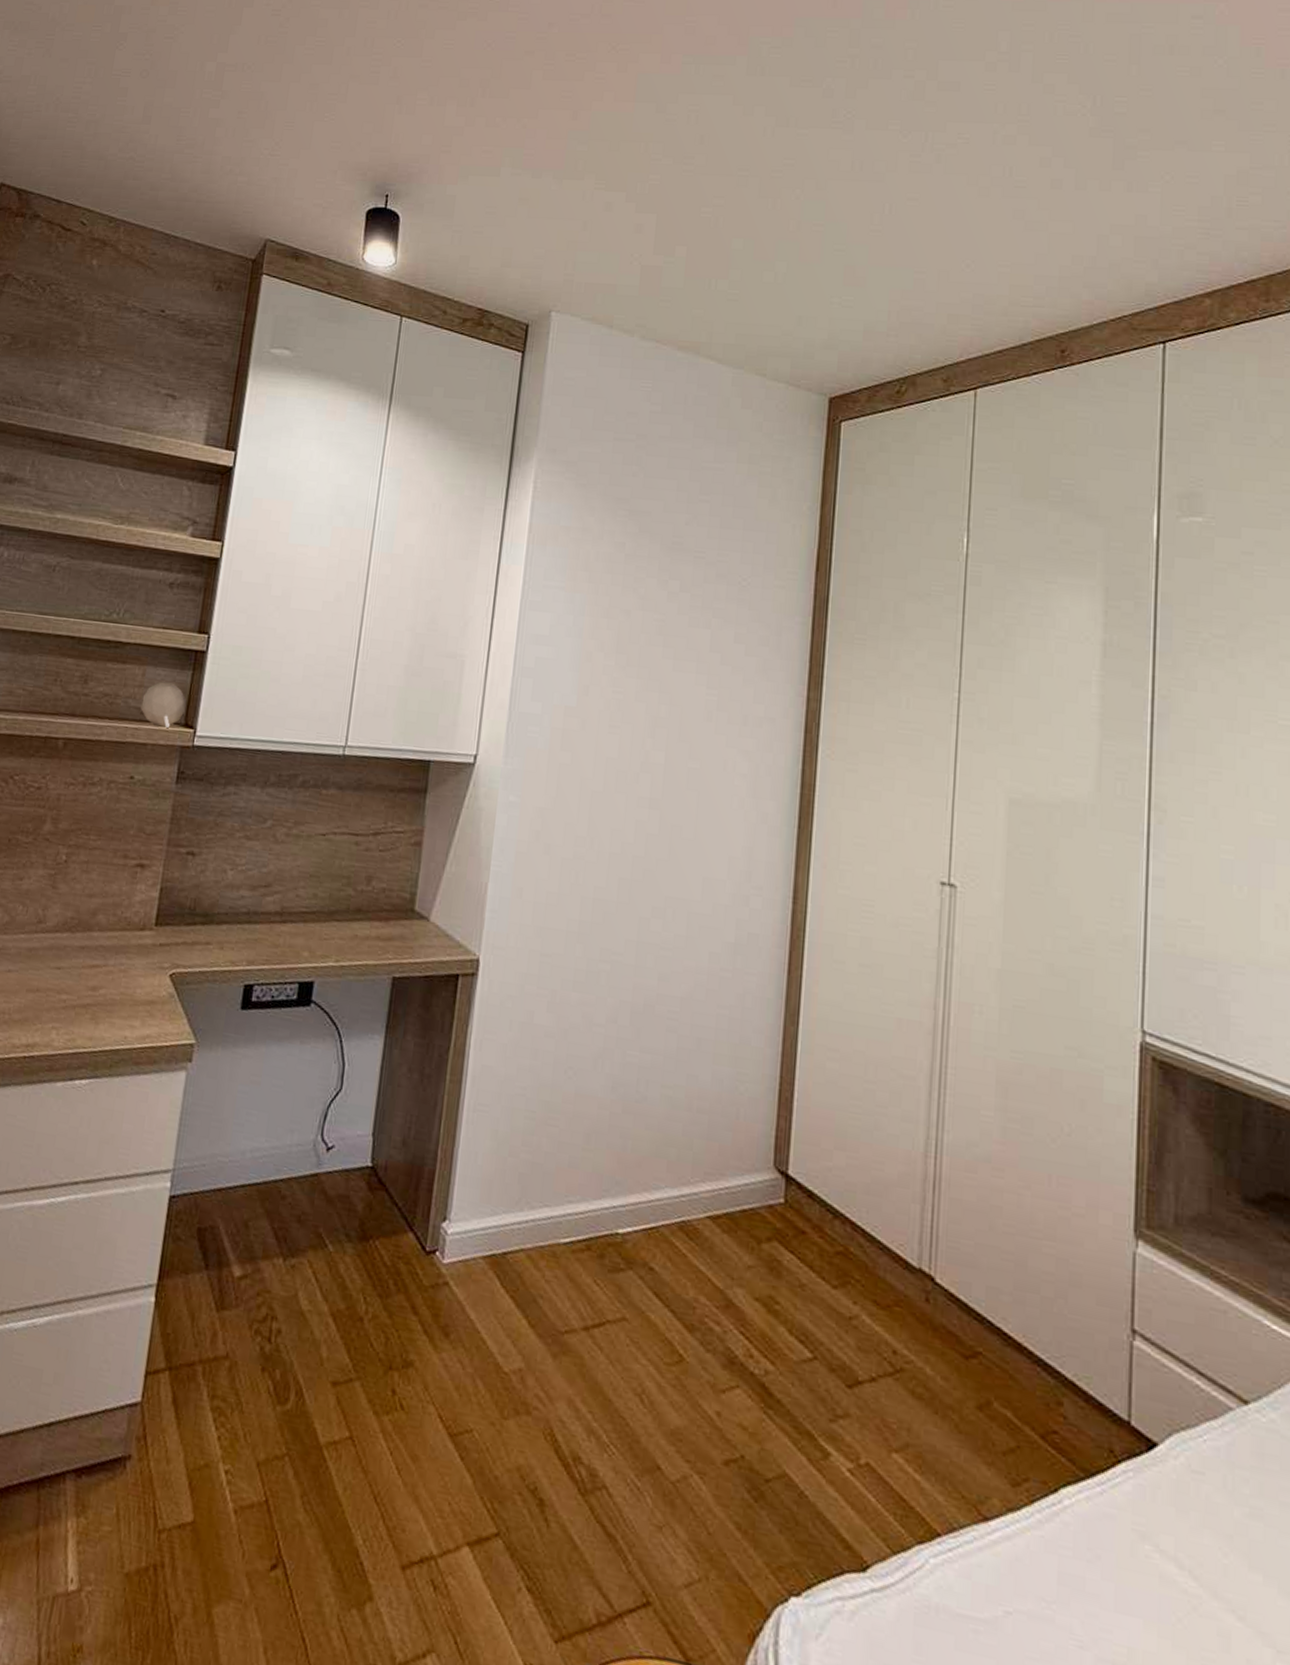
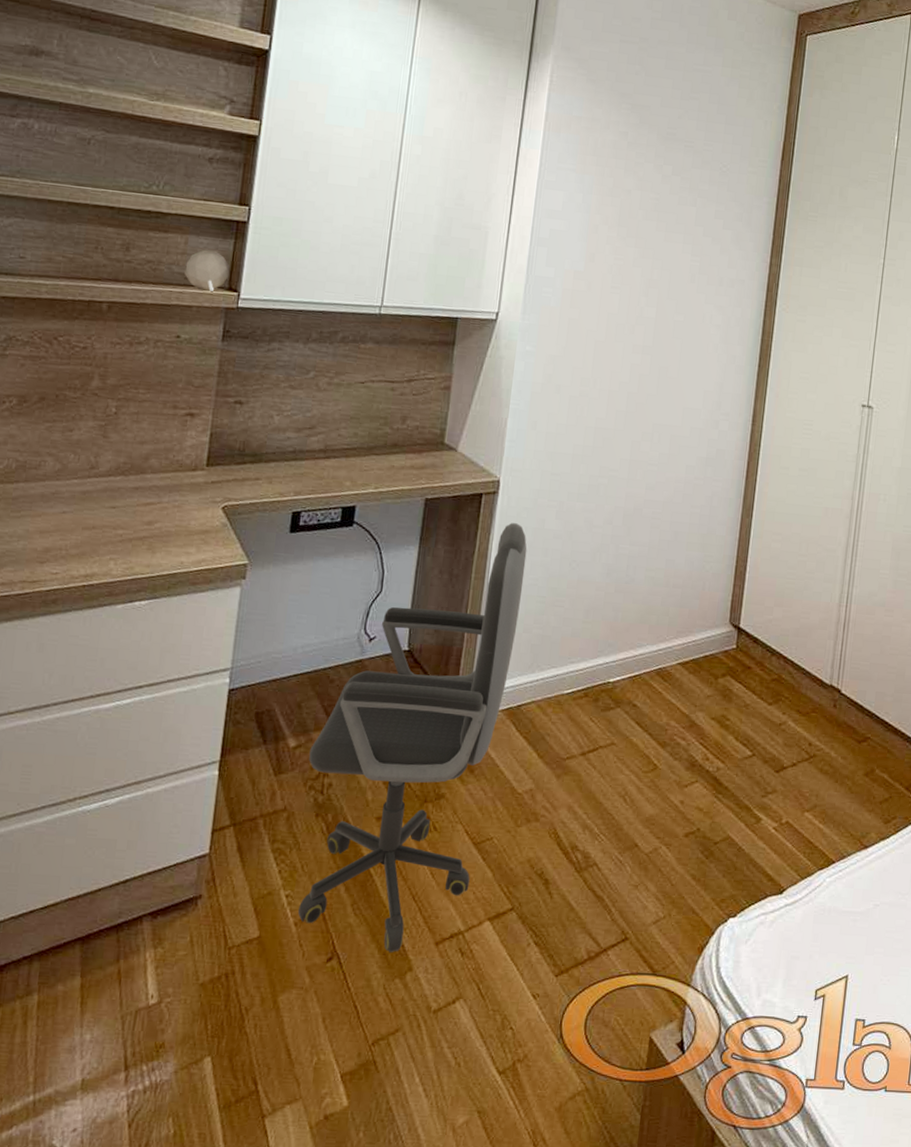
office chair: none [238,1013,513,1572] -> present [298,523,527,953]

